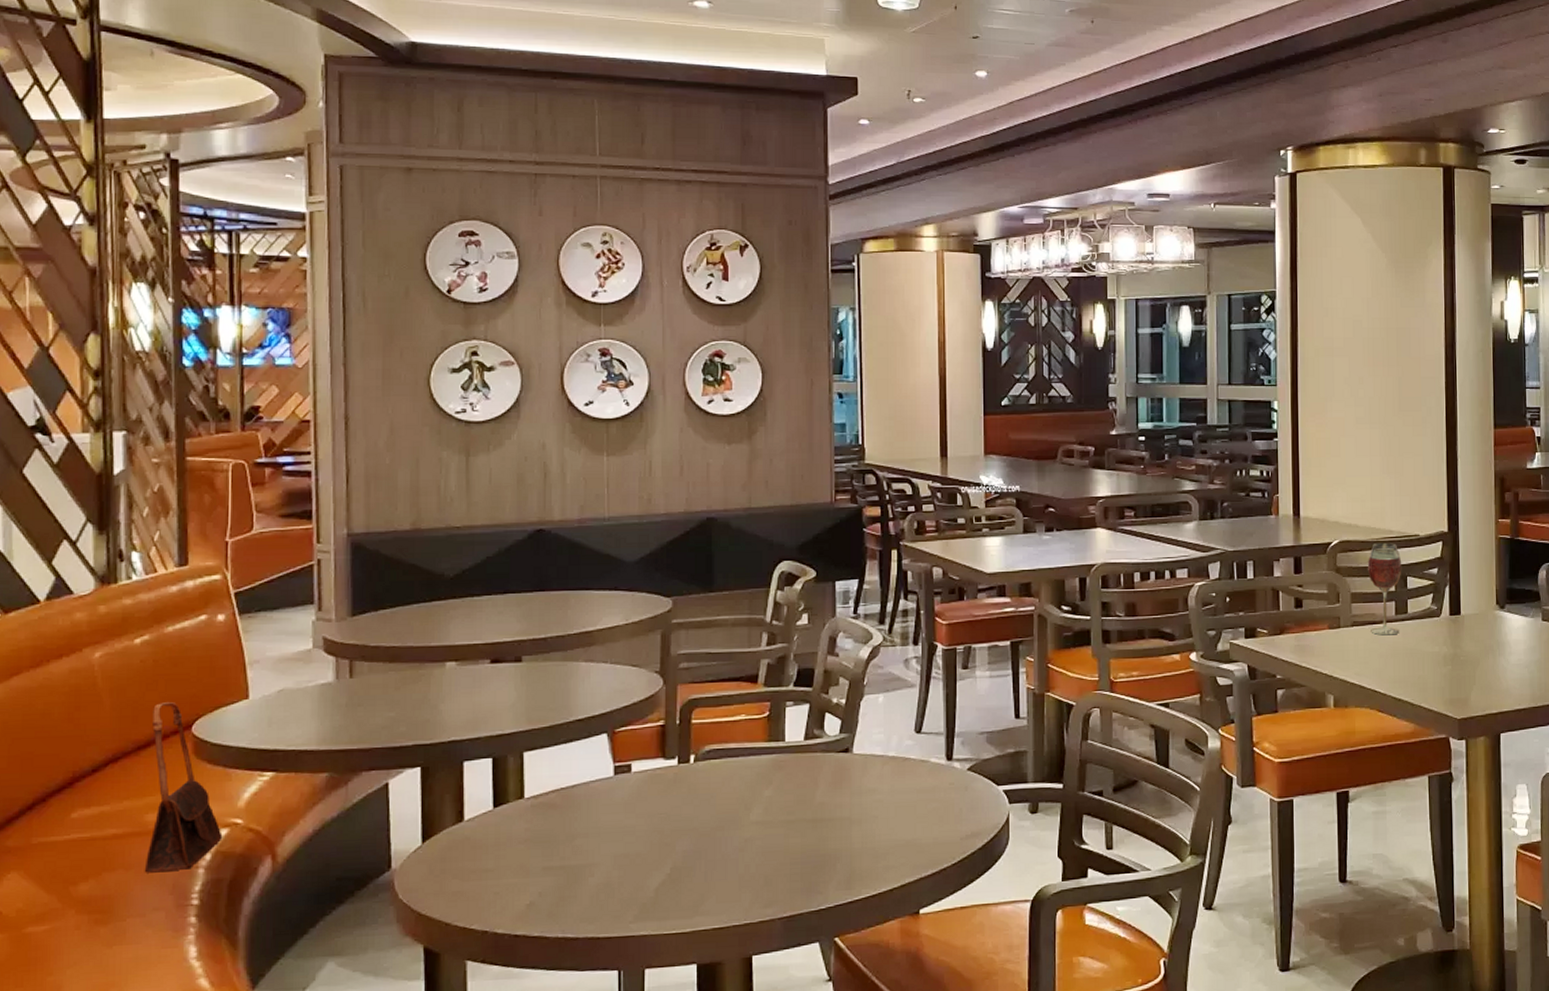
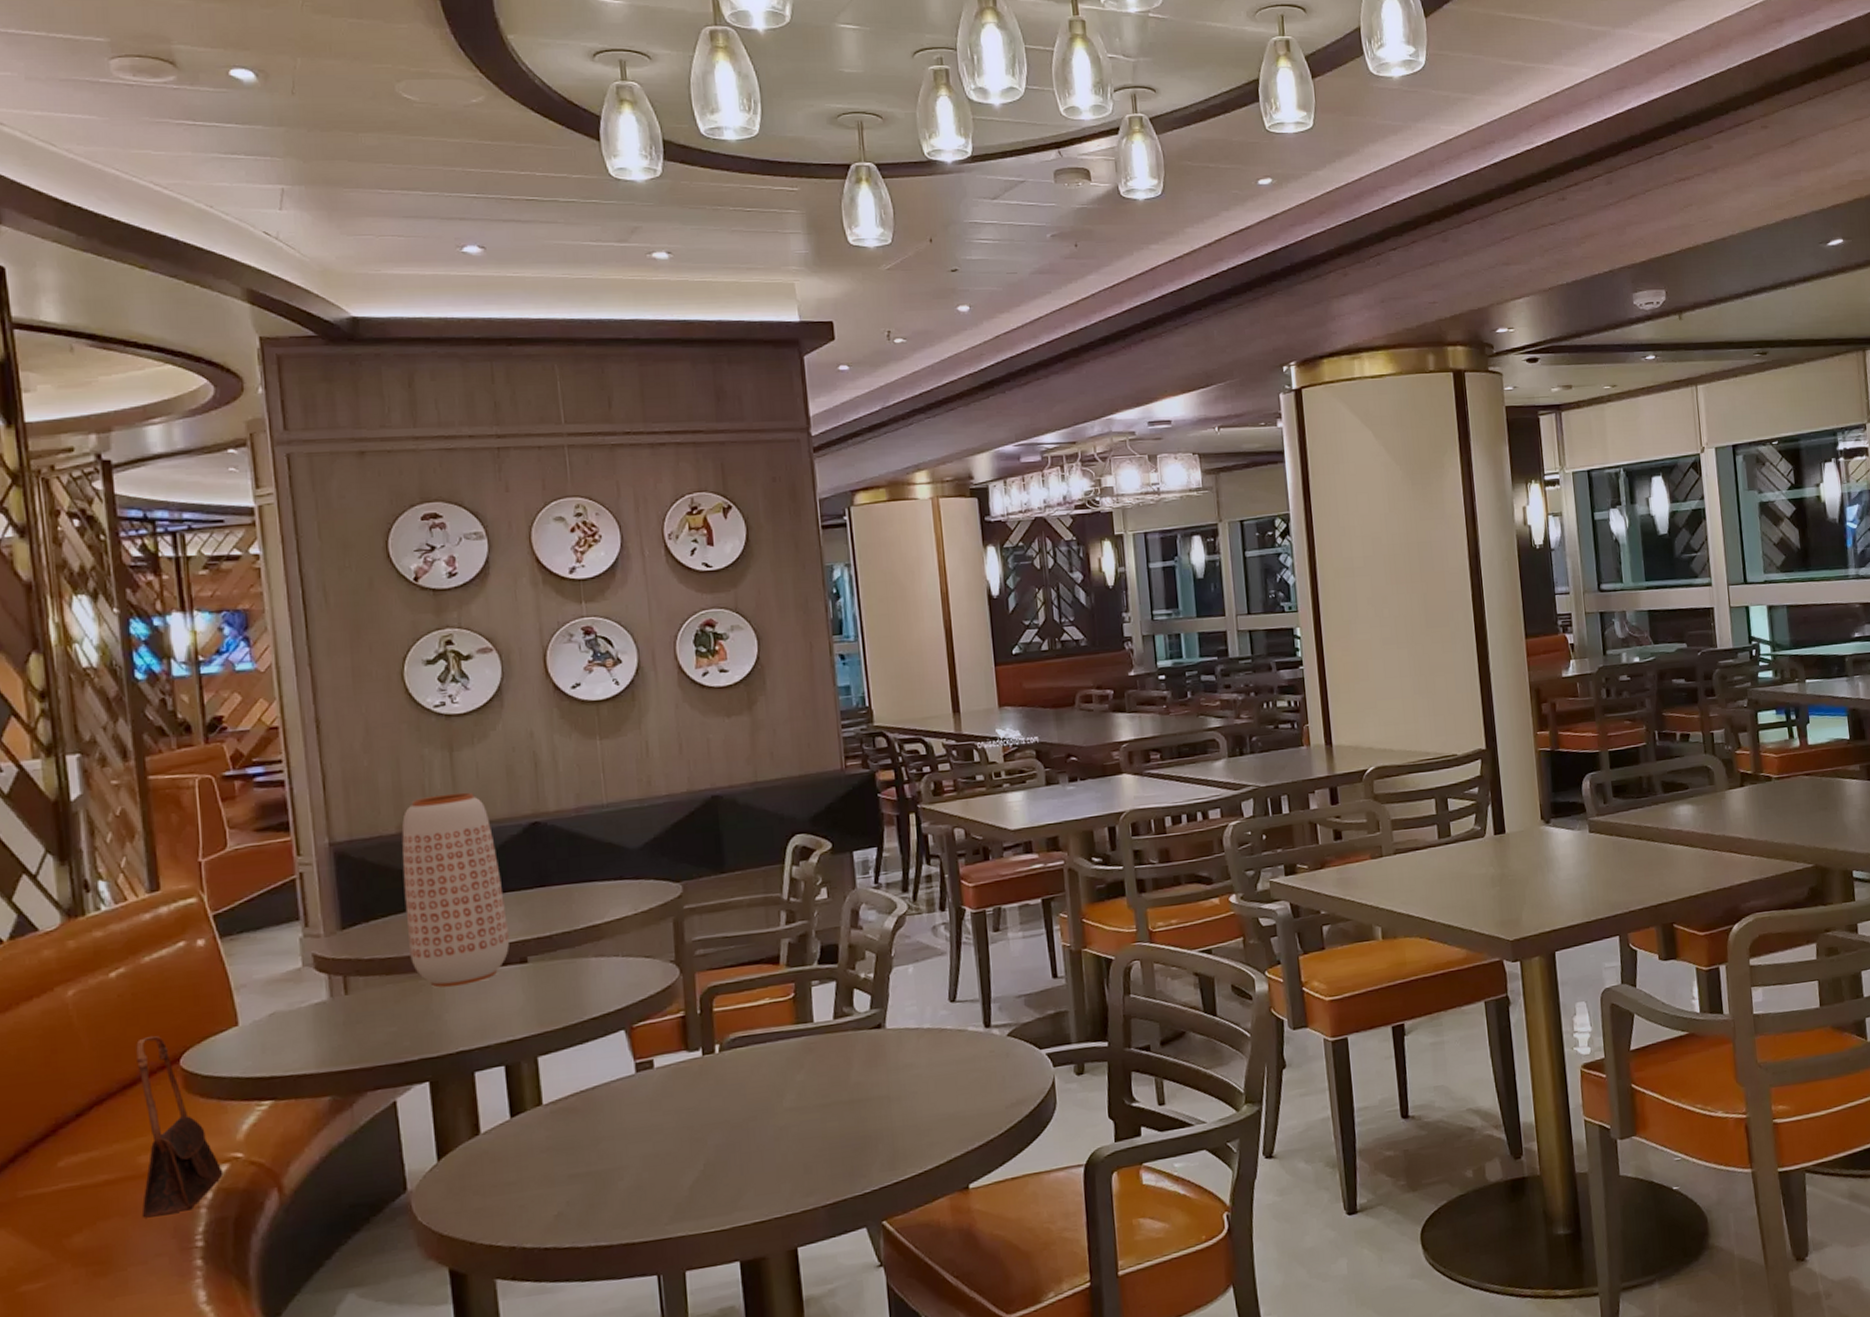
vase: none [412,496,507,679] -> present [401,792,510,988]
wineglass: present [1367,543,1402,636] -> none [1405,765,1444,861]

